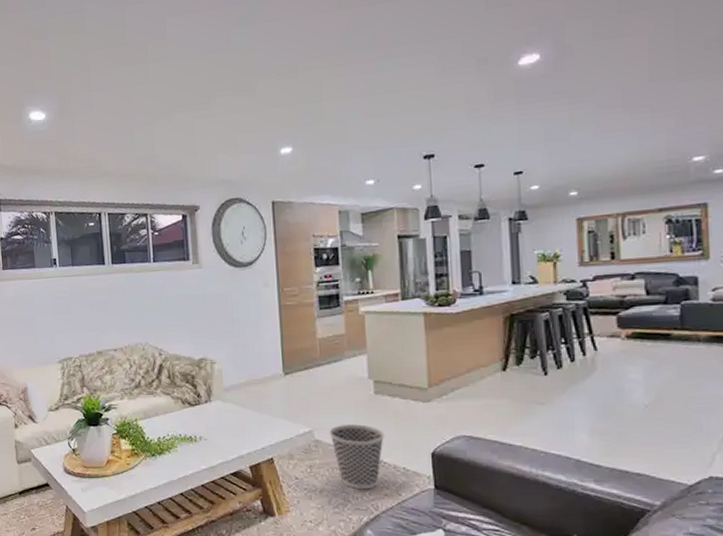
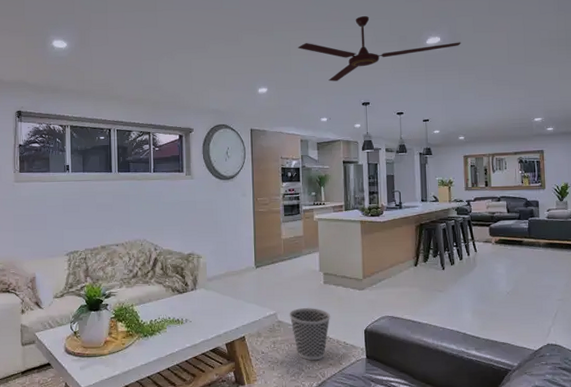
ceiling fan: none [332,36,573,131] -> present [298,16,461,81]

